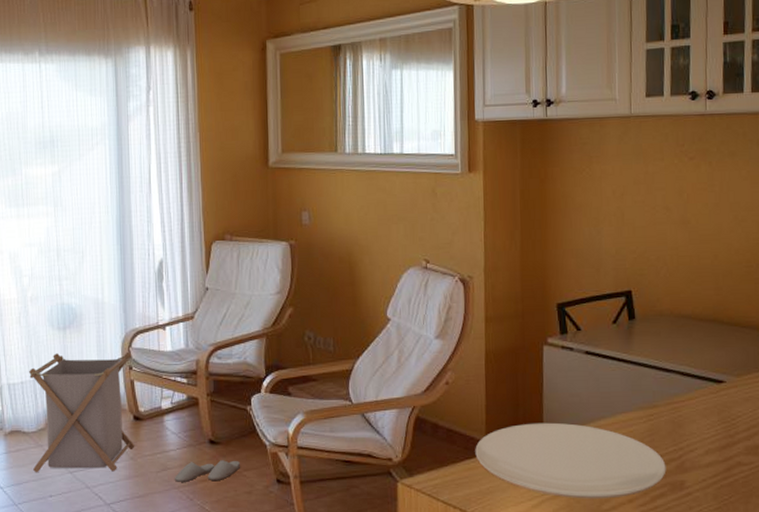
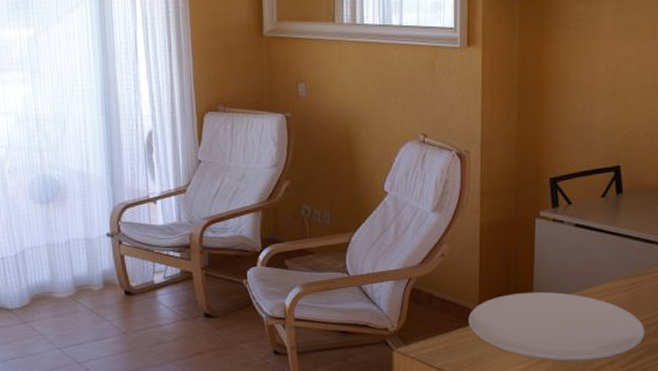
laundry basket: present [29,351,135,473] -> none [10,225,127,350]
slippers: present [174,460,241,482] -> none [168,333,237,356]

